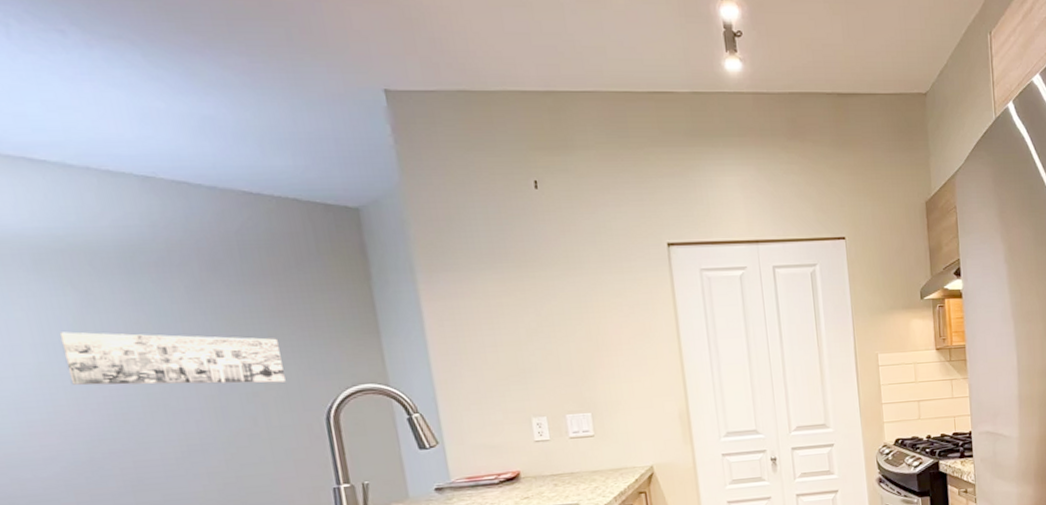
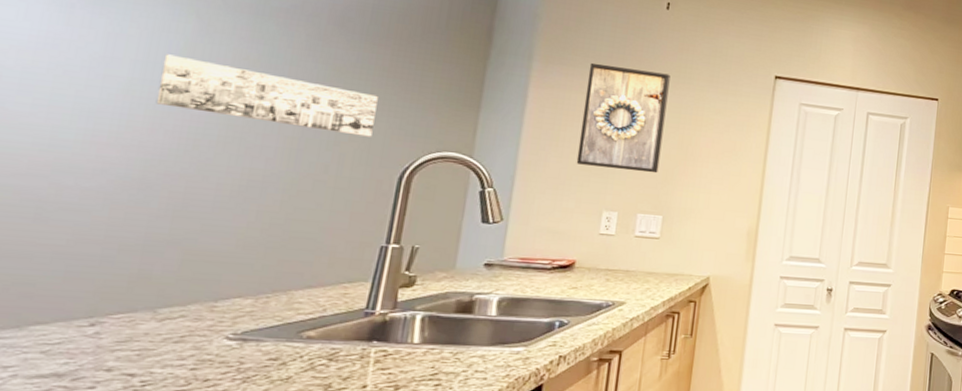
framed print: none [473,261,575,374] -> present [576,62,670,174]

